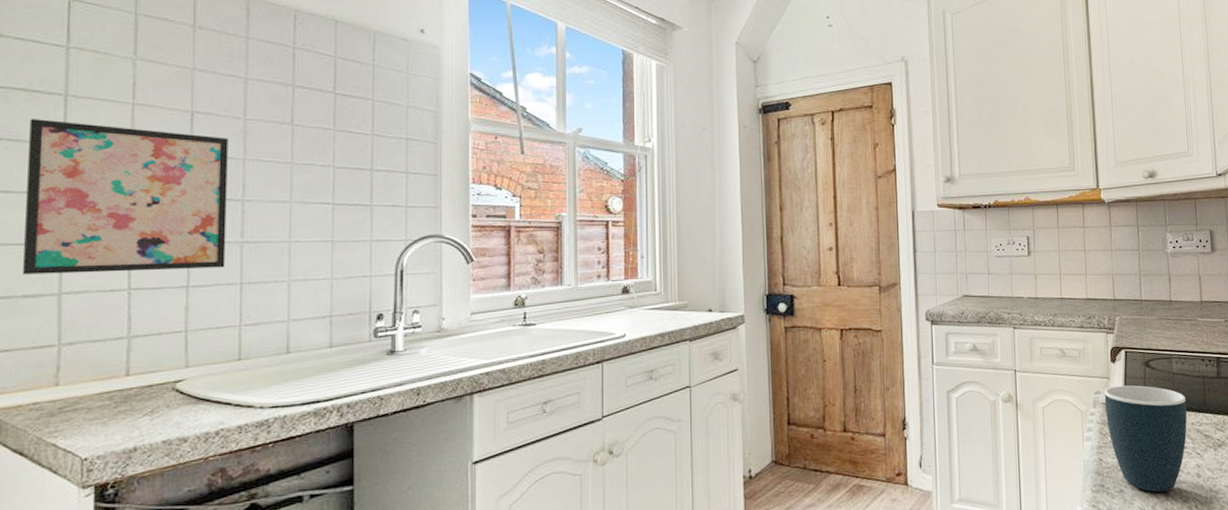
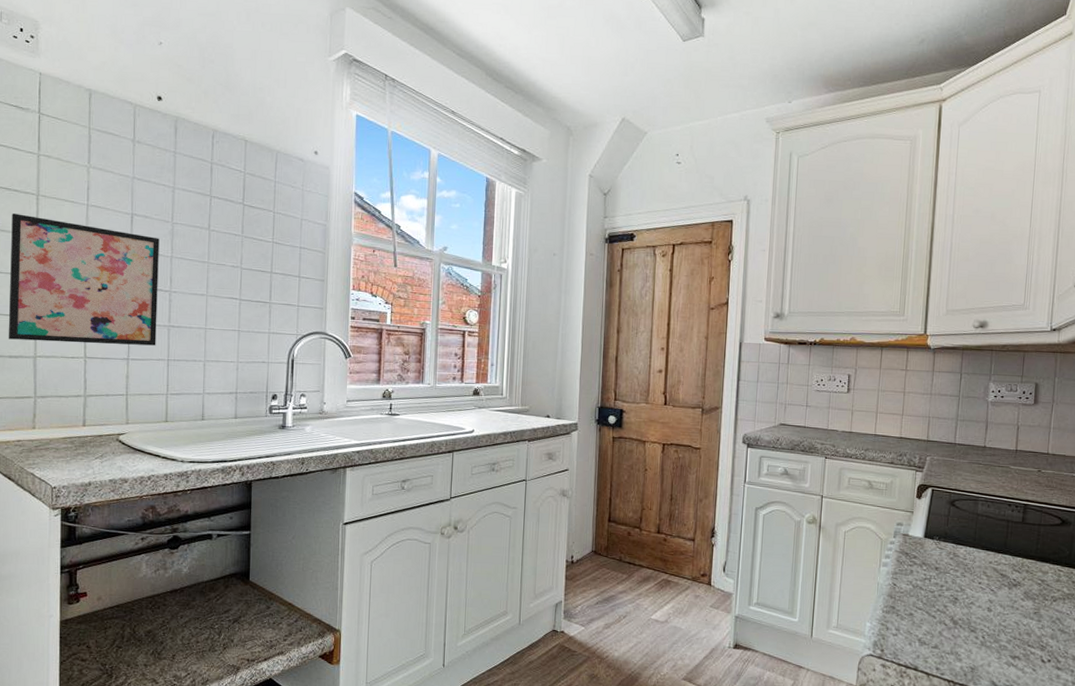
mug: present [1104,385,1188,493] -> none [905,520,987,621]

